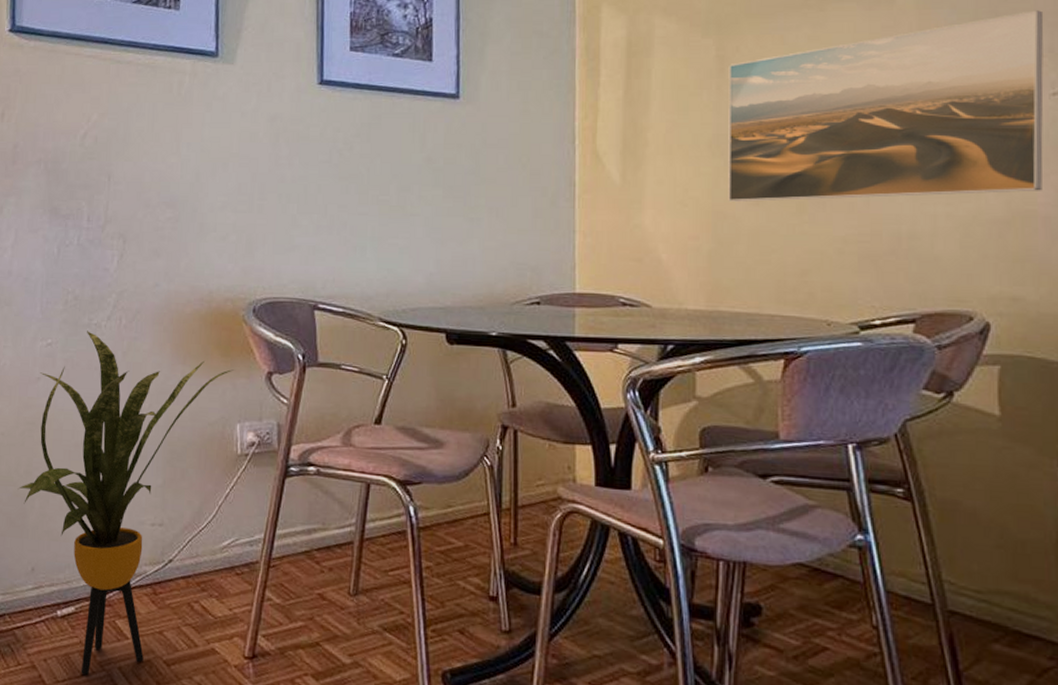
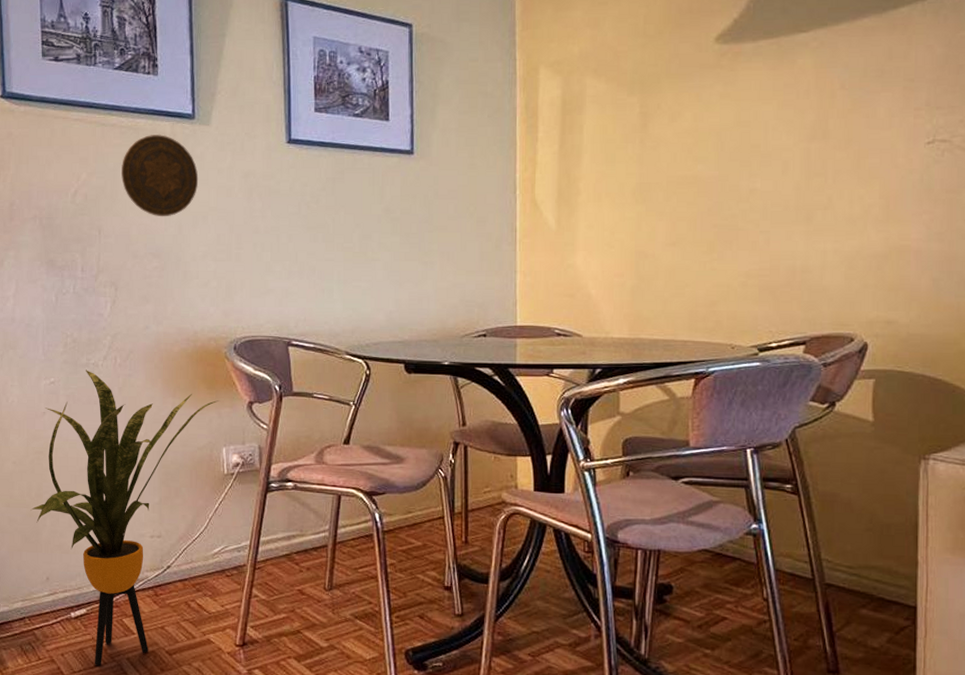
decorative plate: none [136,73,220,163] -> present [121,135,199,217]
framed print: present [728,10,1044,202] -> none [649,68,923,242]

